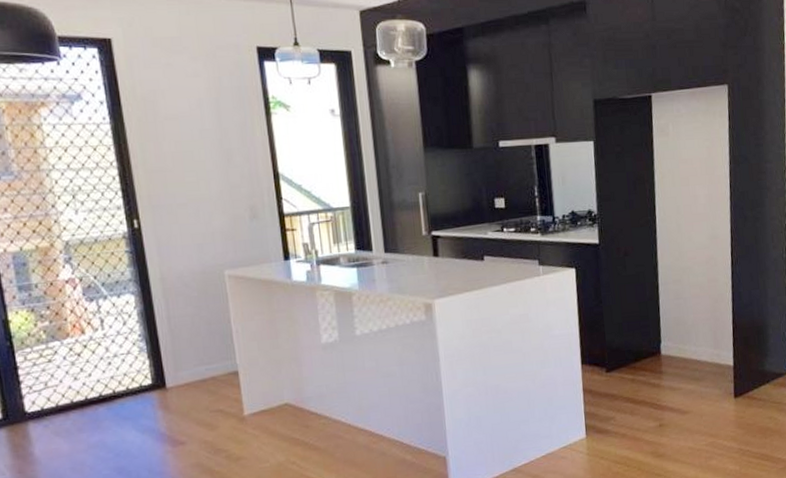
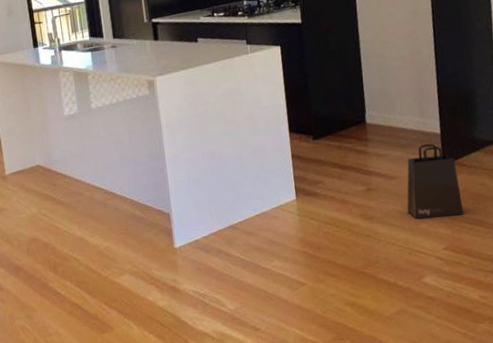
shopping bag: none [697,376,752,456] -> present [407,143,464,220]

